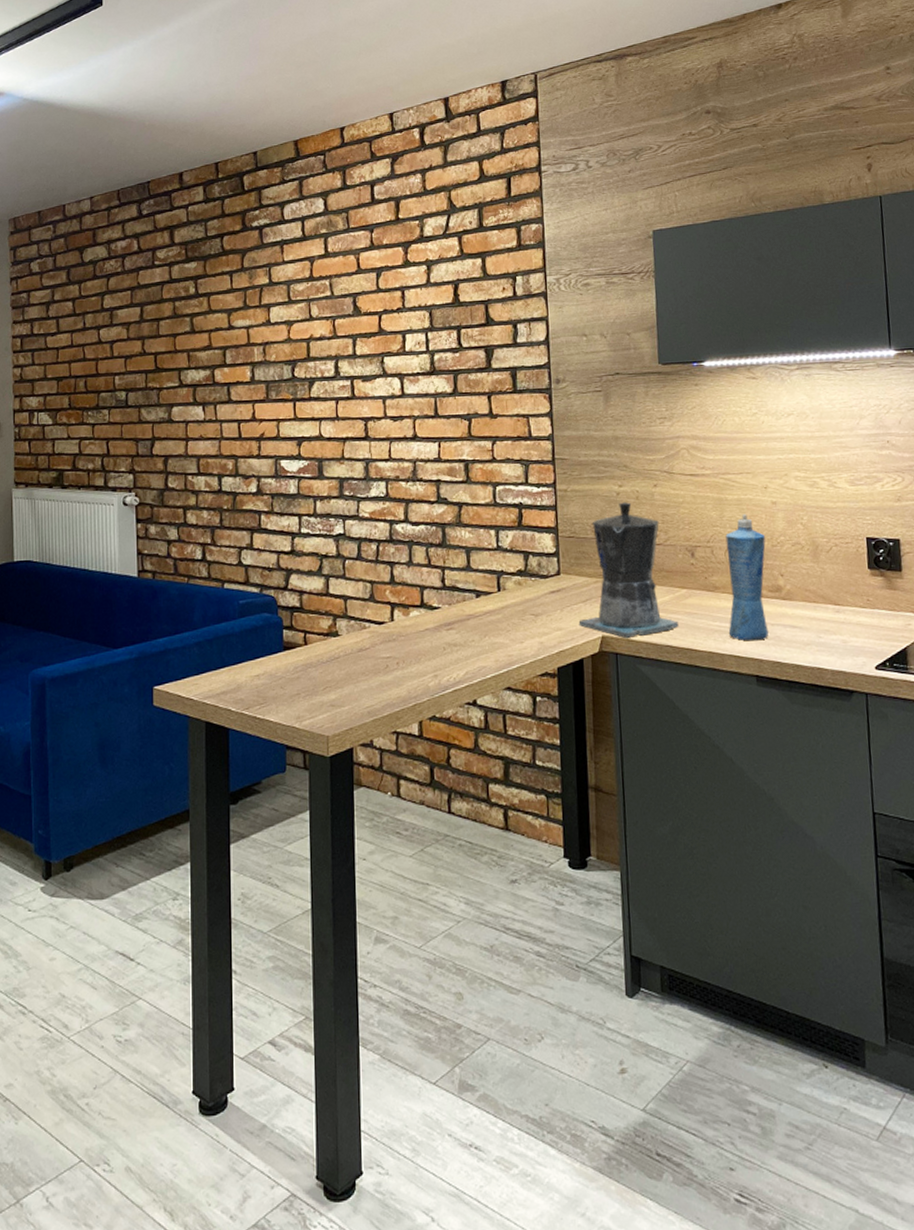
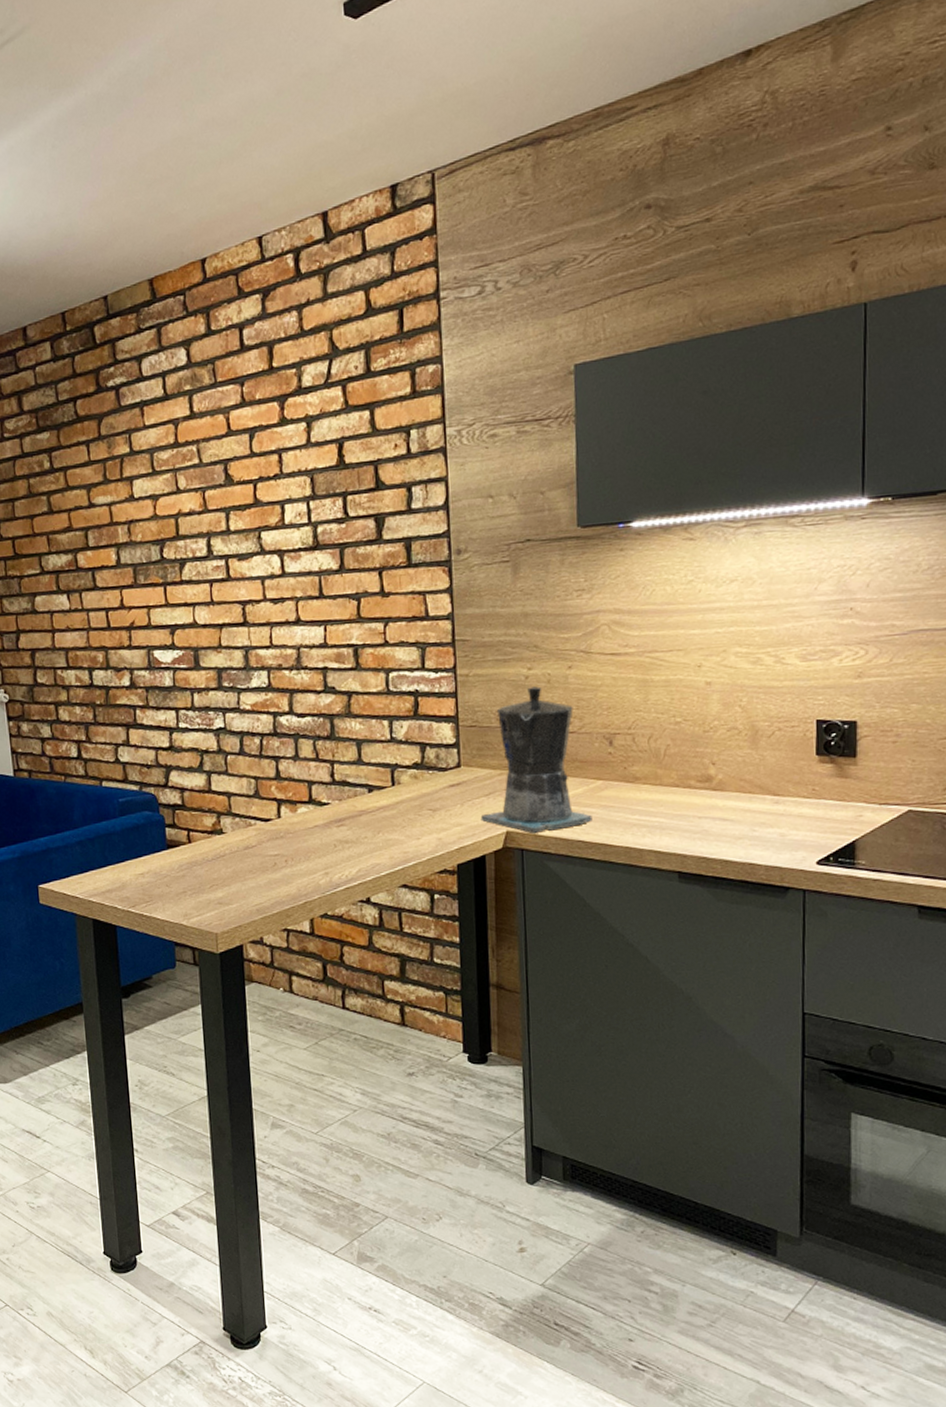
squeeze bottle: present [725,513,768,641] -> none [648,695,696,836]

